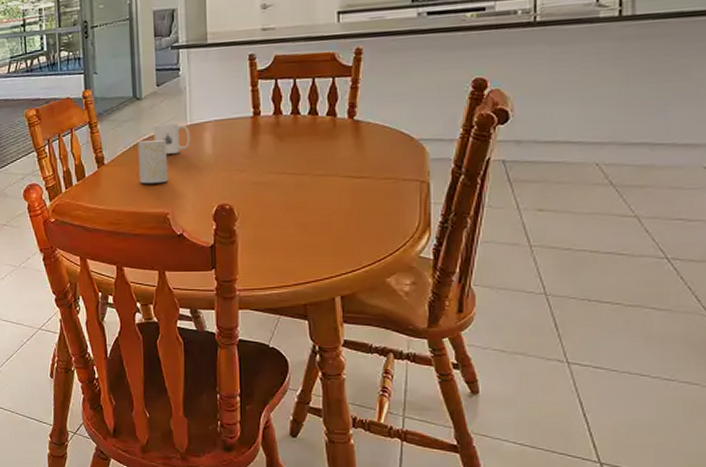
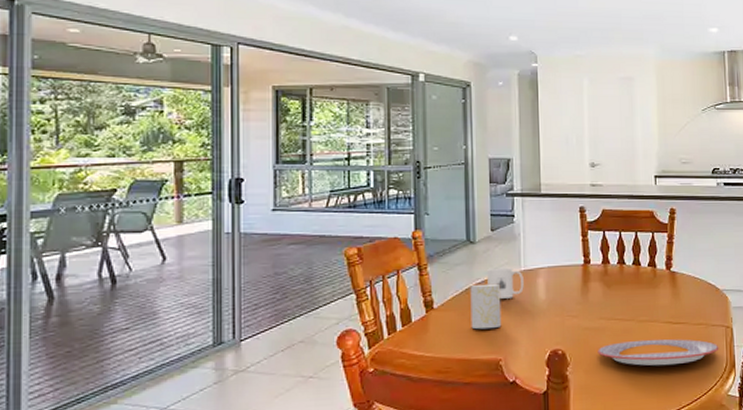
plate: none [267,194,411,223] -> present [598,339,719,366]

